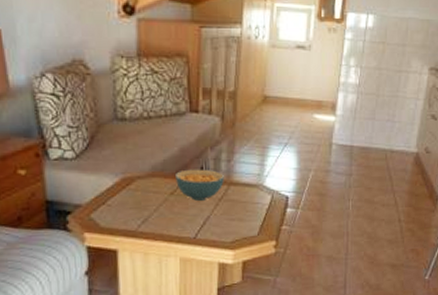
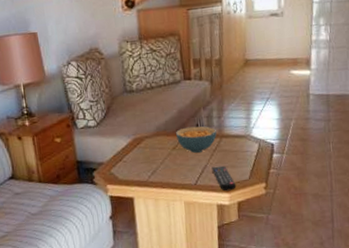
remote control: none [215,218,243,248] -> present [211,165,236,192]

